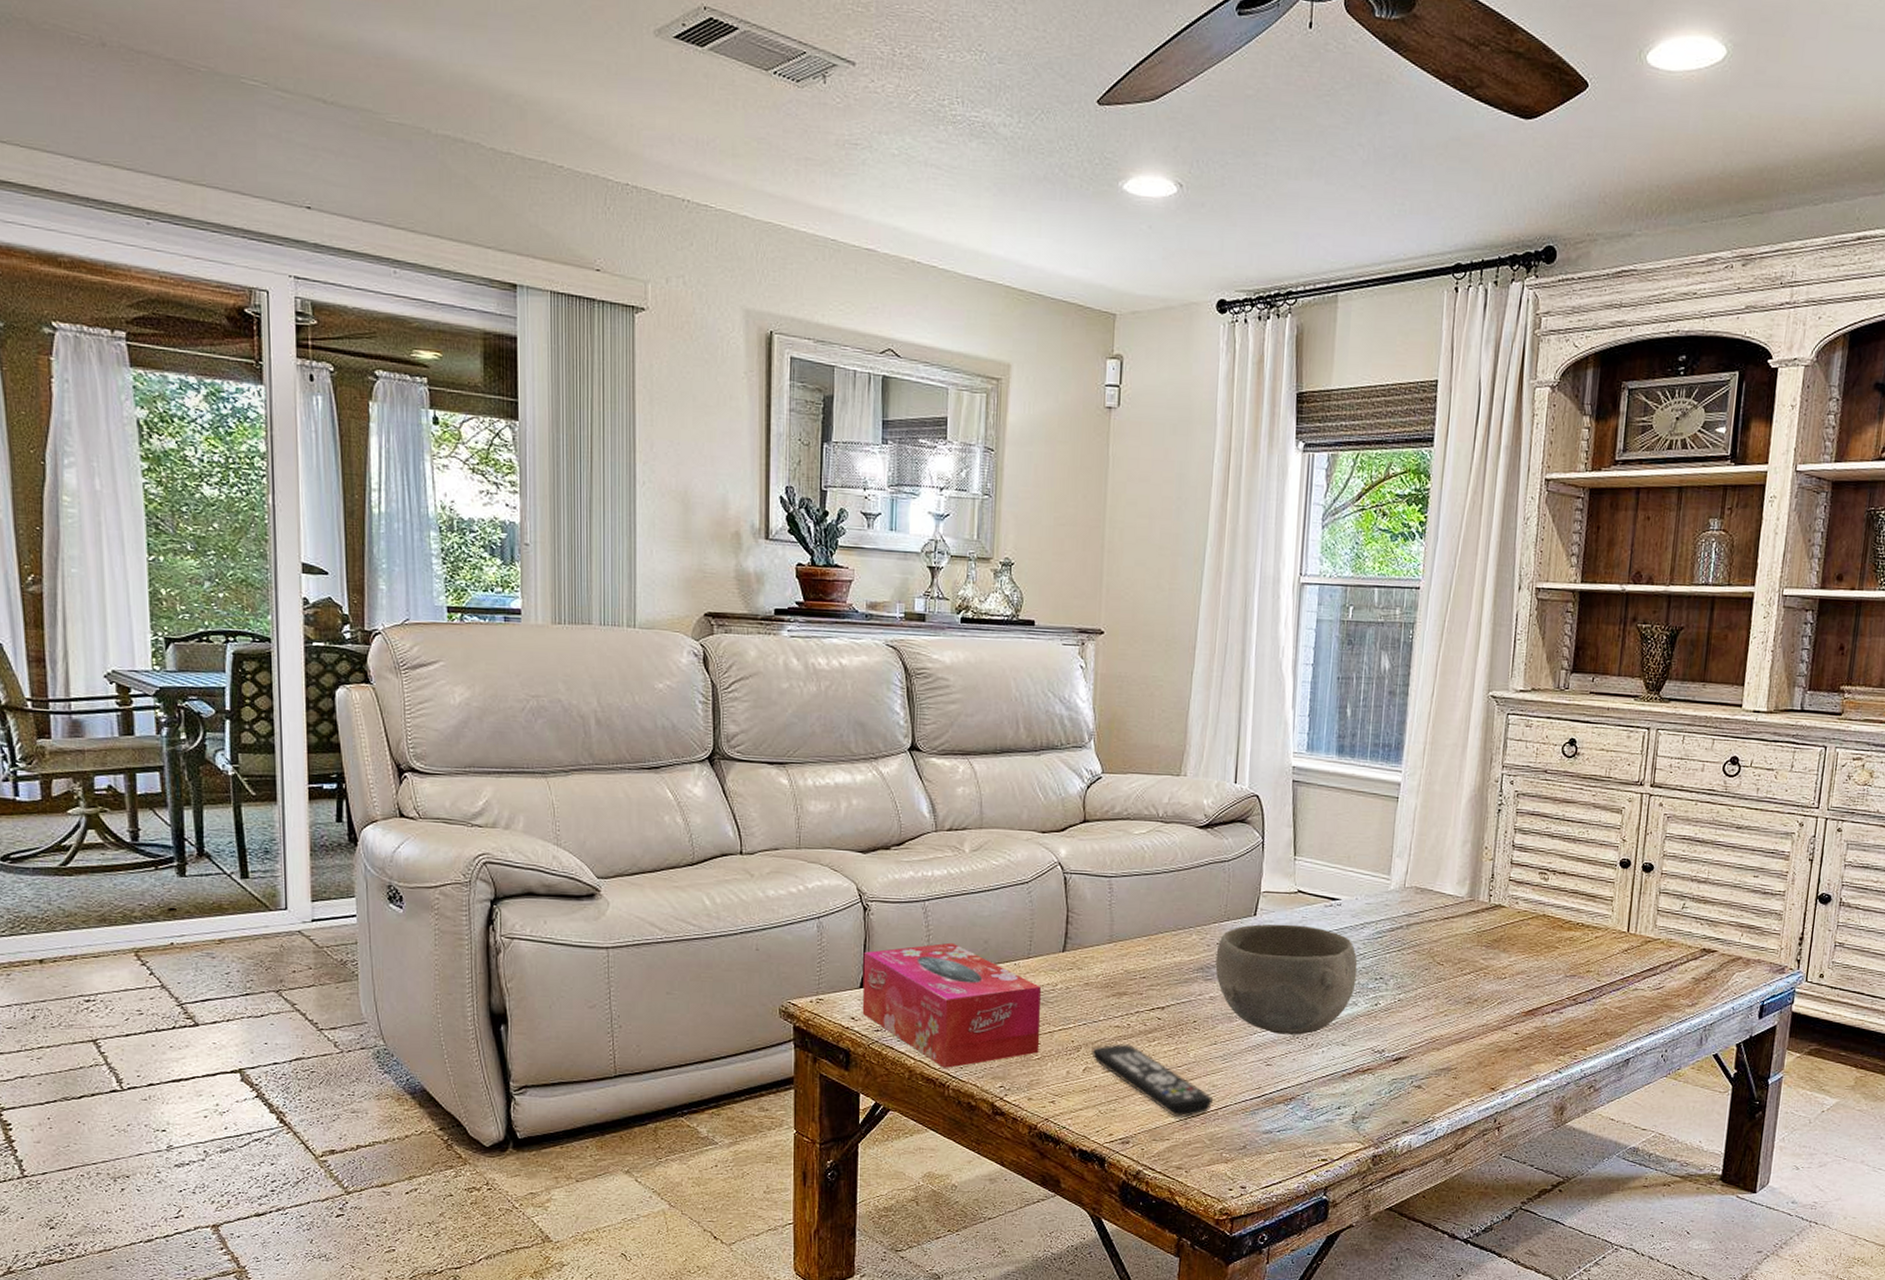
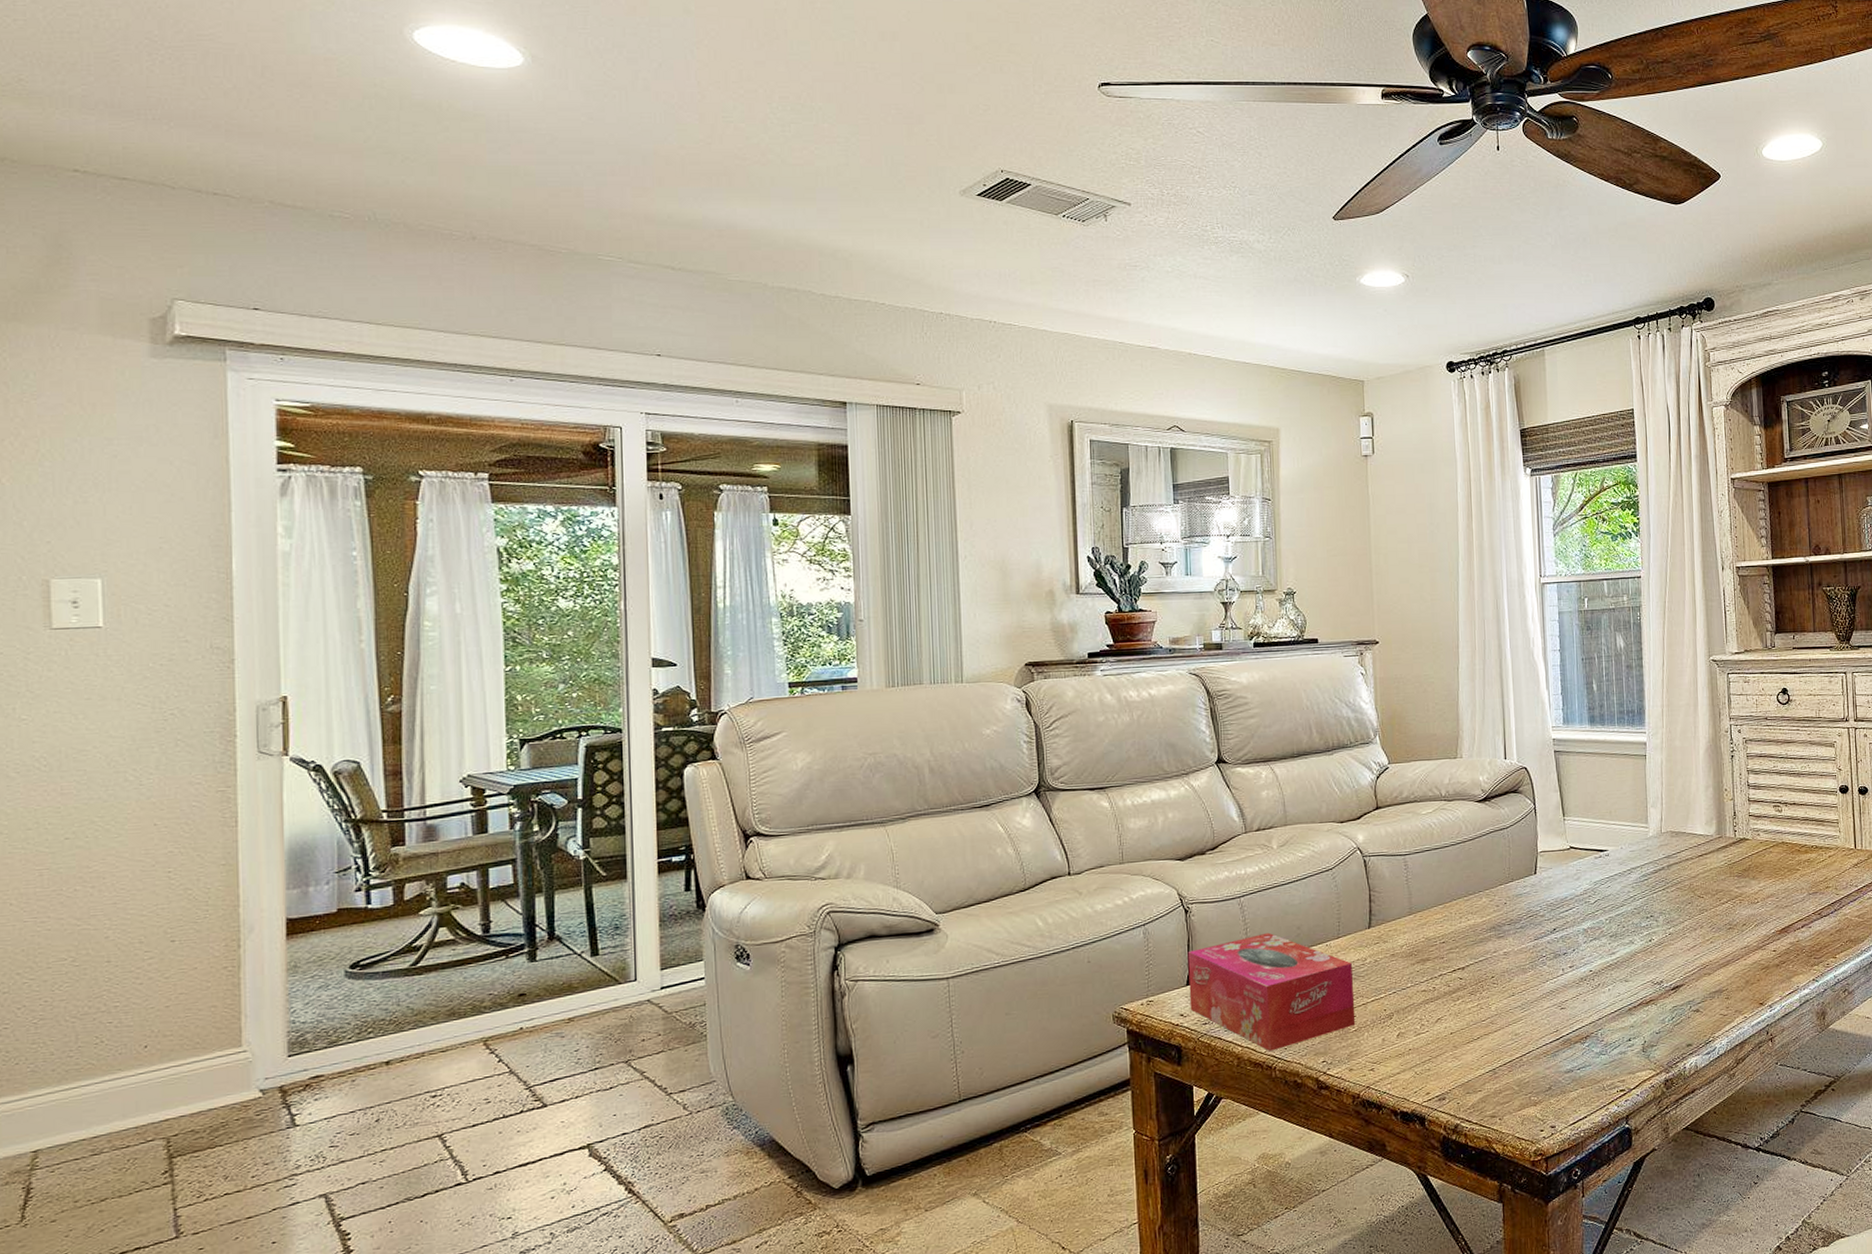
remote control: present [1091,1043,1213,1118] -> none [1403,1005,1517,1069]
bowl: present [1215,924,1358,1035] -> none [1505,877,1630,979]

